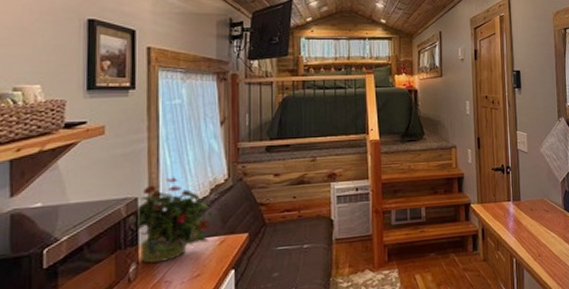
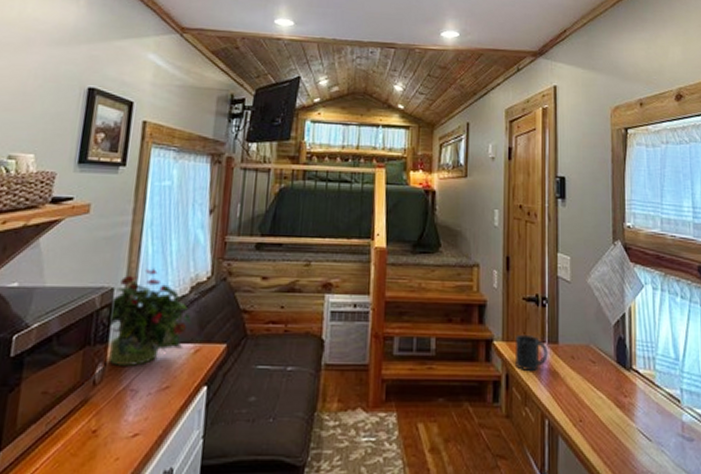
mug: none [488,196,513,224] -> present [516,334,548,371]

